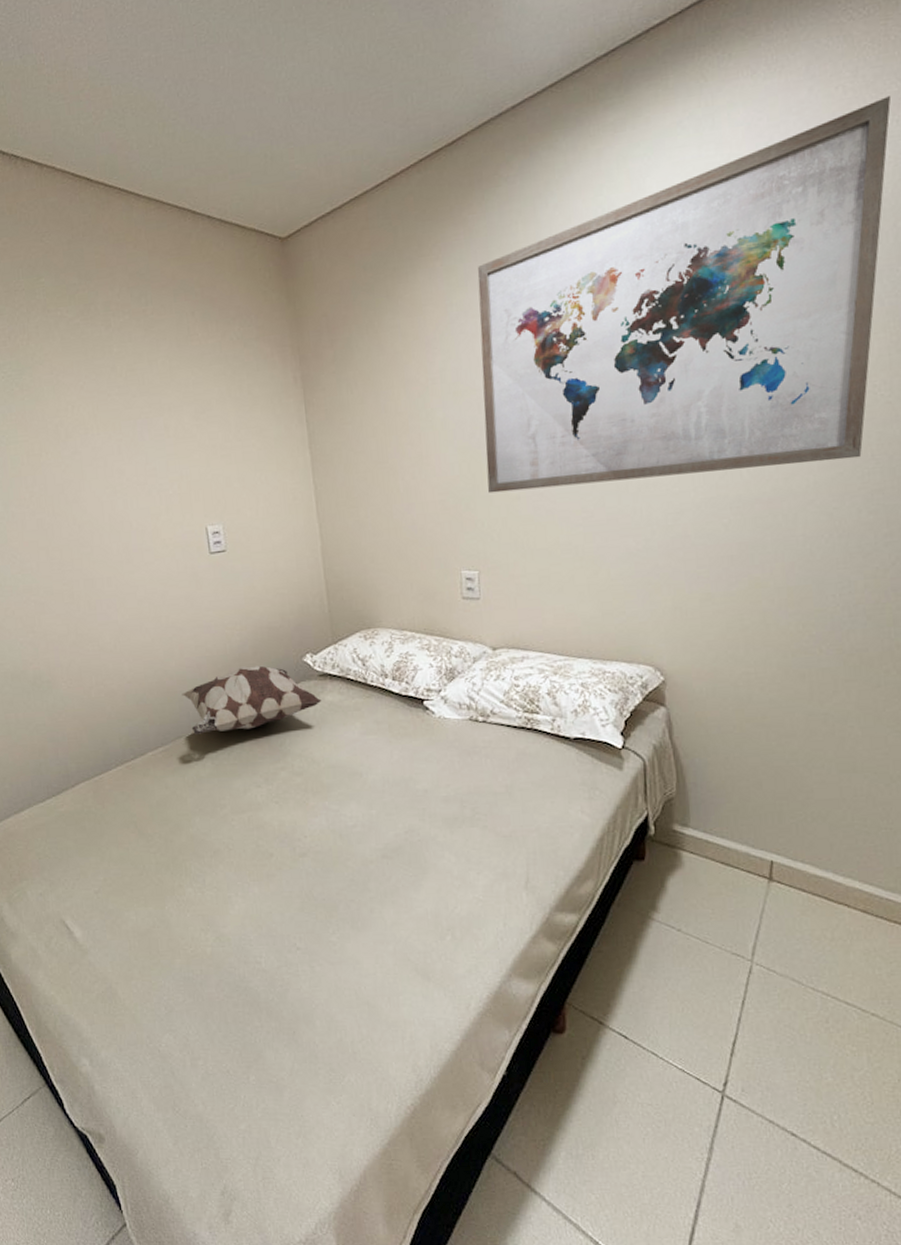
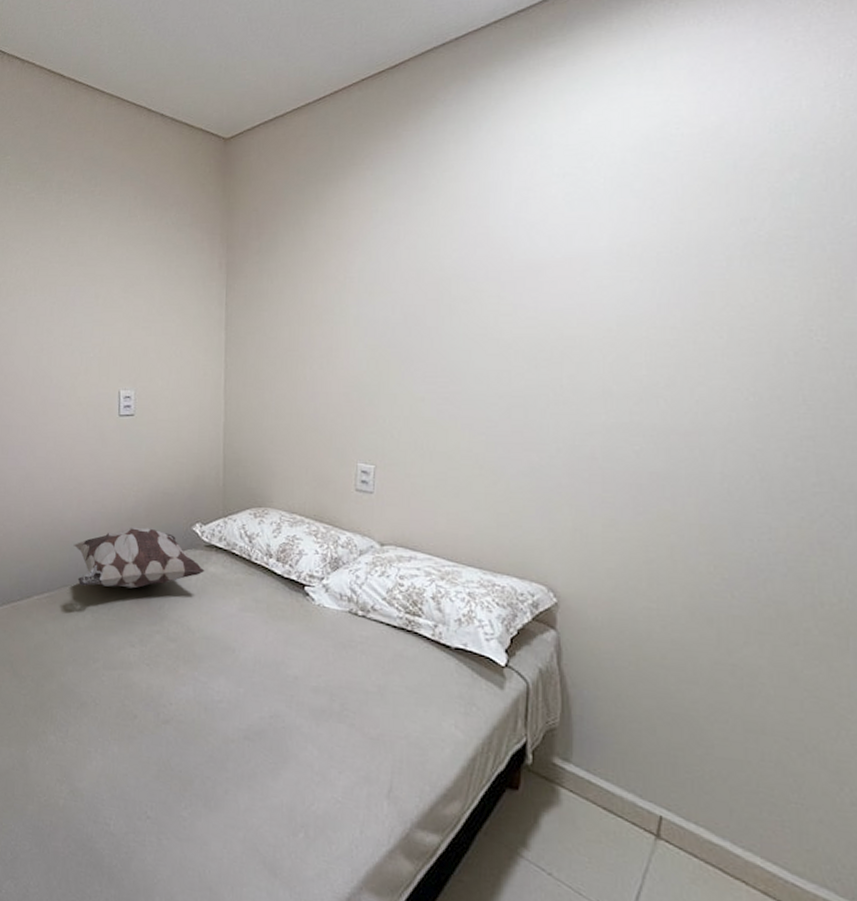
wall art: present [477,96,892,494] -> none [394,51,845,401]

